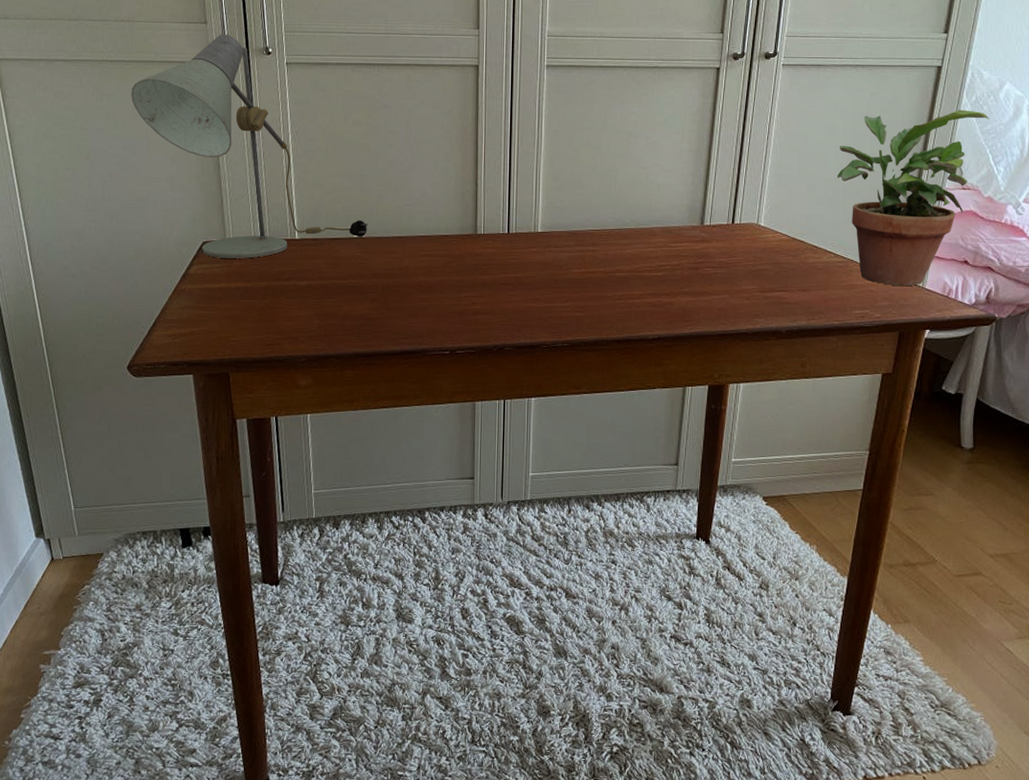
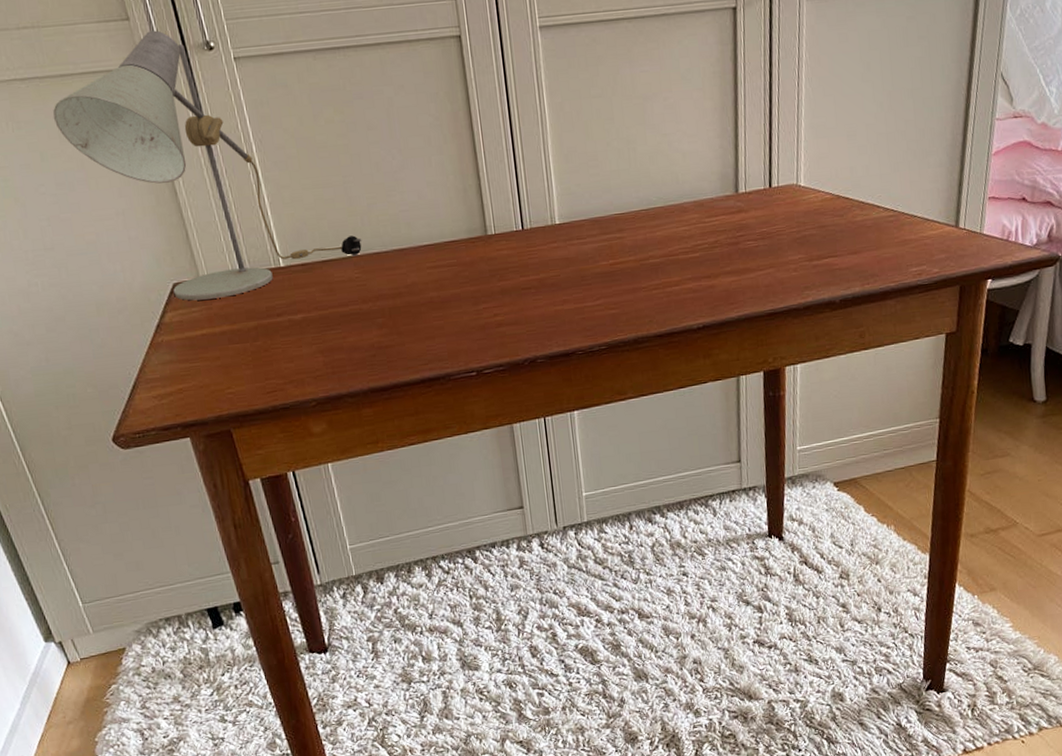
potted plant: present [836,110,990,286] -> none [877,25,1037,236]

